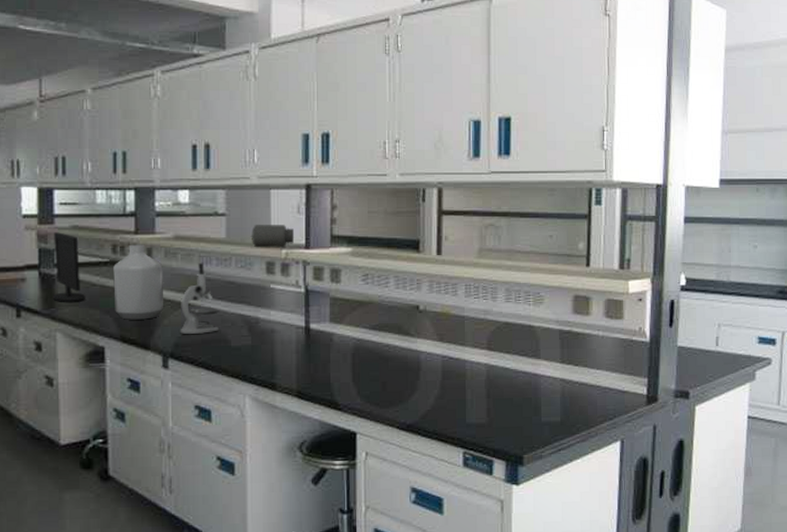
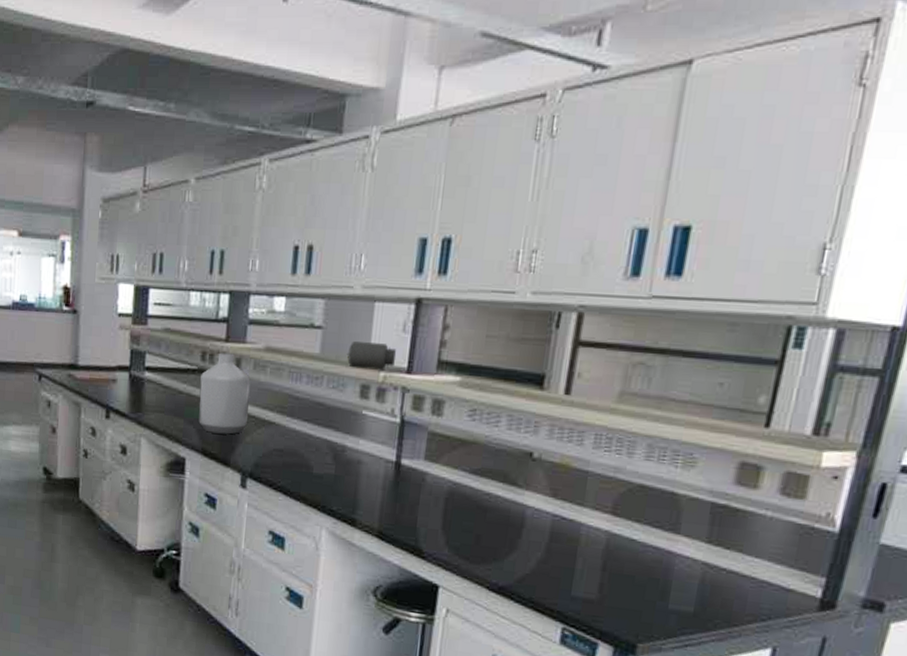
monitor: present [53,232,85,303] -> none [140,334,171,409]
microscope: present [180,262,220,335] -> none [261,378,305,456]

